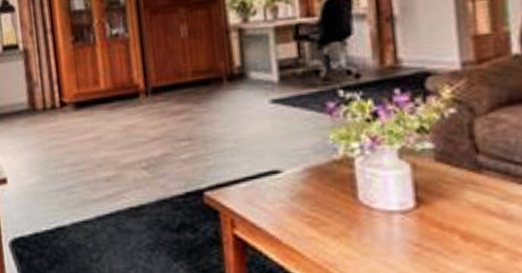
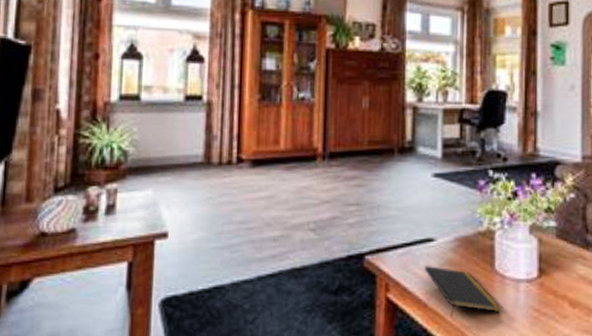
notepad: none [272,198,373,255] -> present [424,265,502,318]

